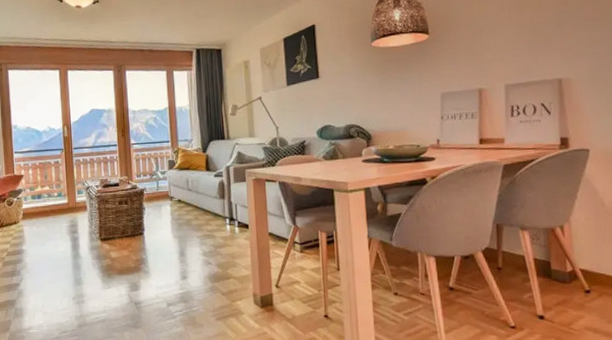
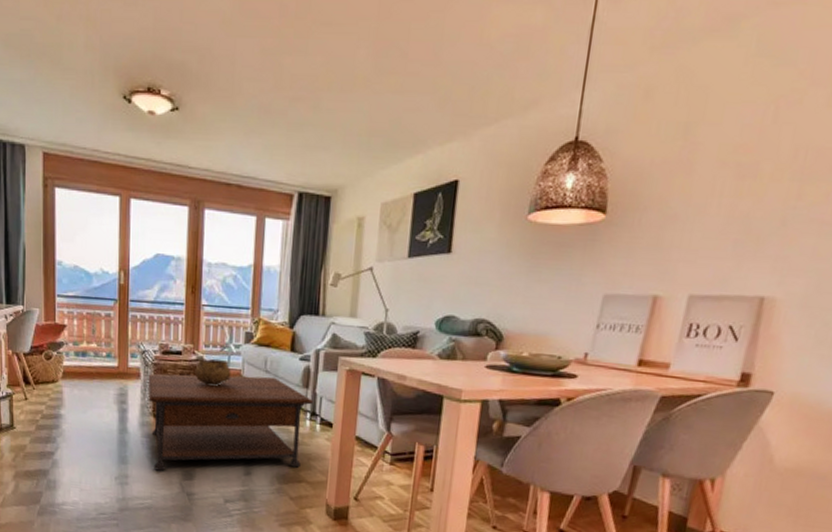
coffee table: none [93,193,230,287] -> present [148,373,313,471]
decorative bowl: none [131,185,161,208] -> present [195,358,231,386]

